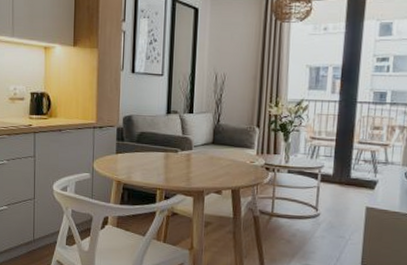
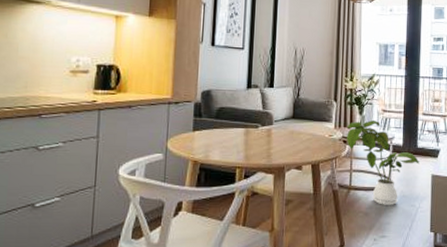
house plant: none [269,148,352,235] -> present [346,120,419,205]

